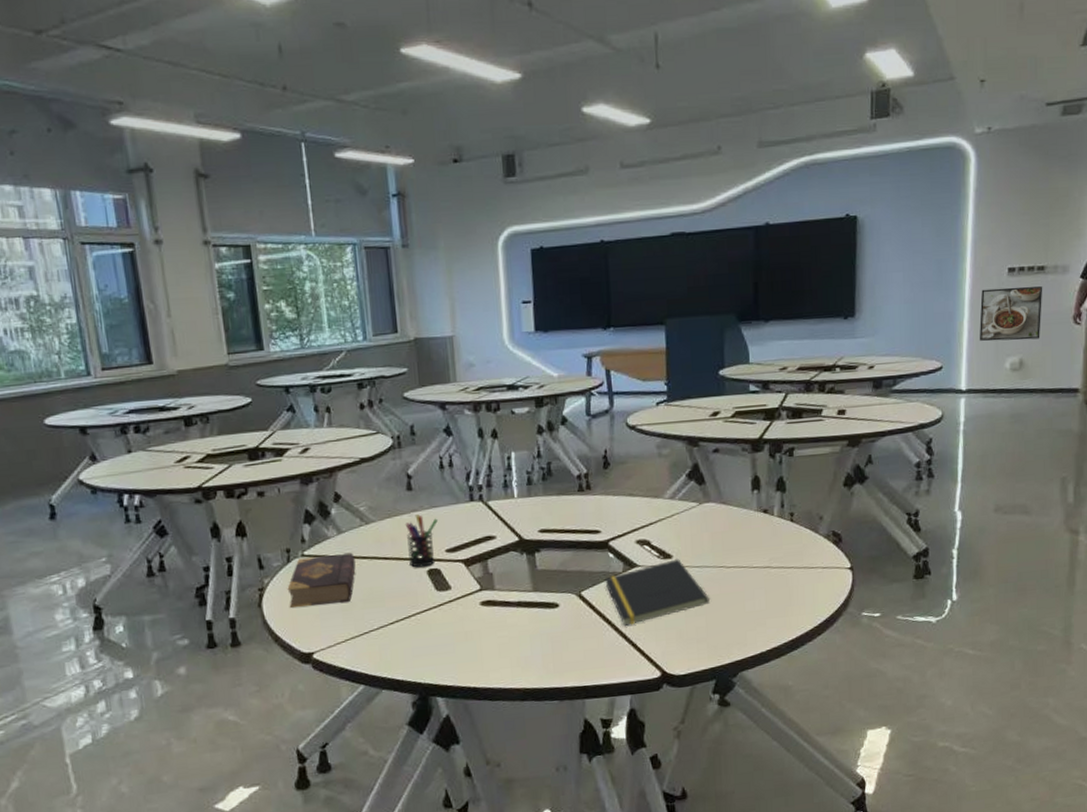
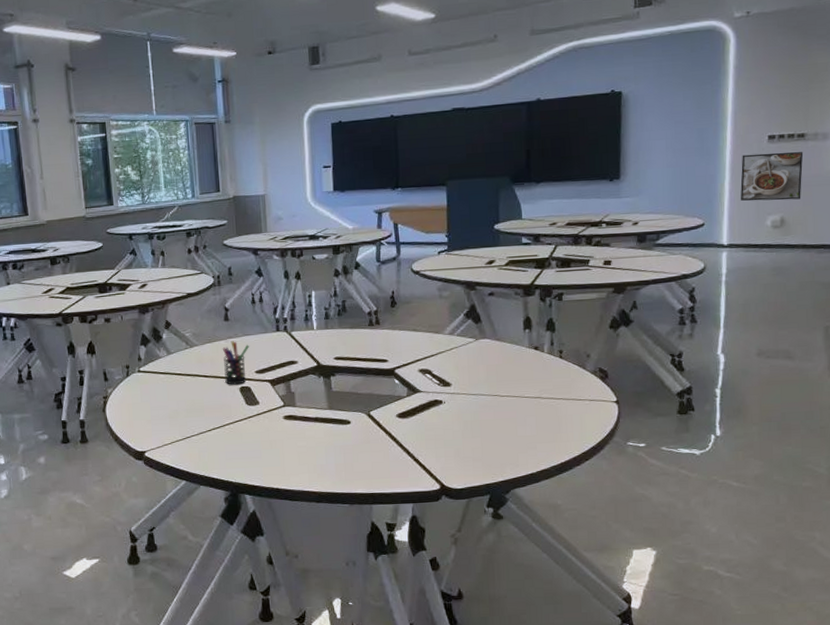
book: present [287,552,356,608] -> none [126,370,181,413]
notepad: present [605,558,711,626] -> none [391,386,486,443]

